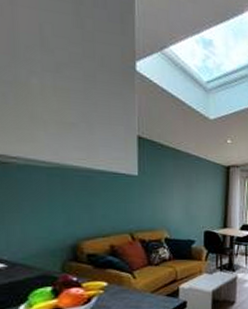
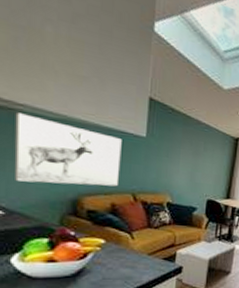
wall art: none [9,166,116,233] -> present [14,112,122,187]

